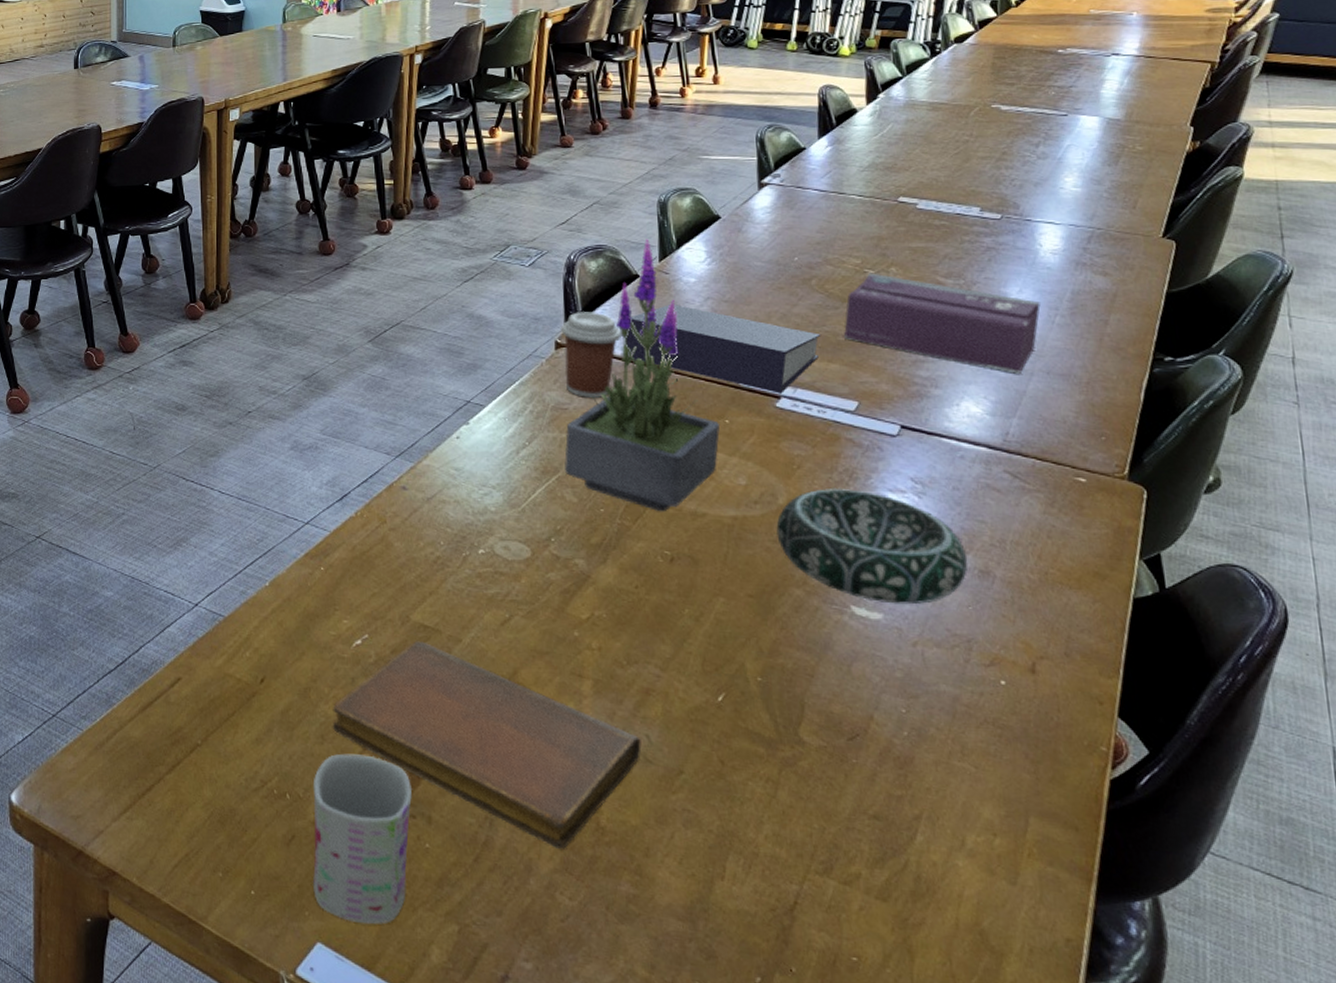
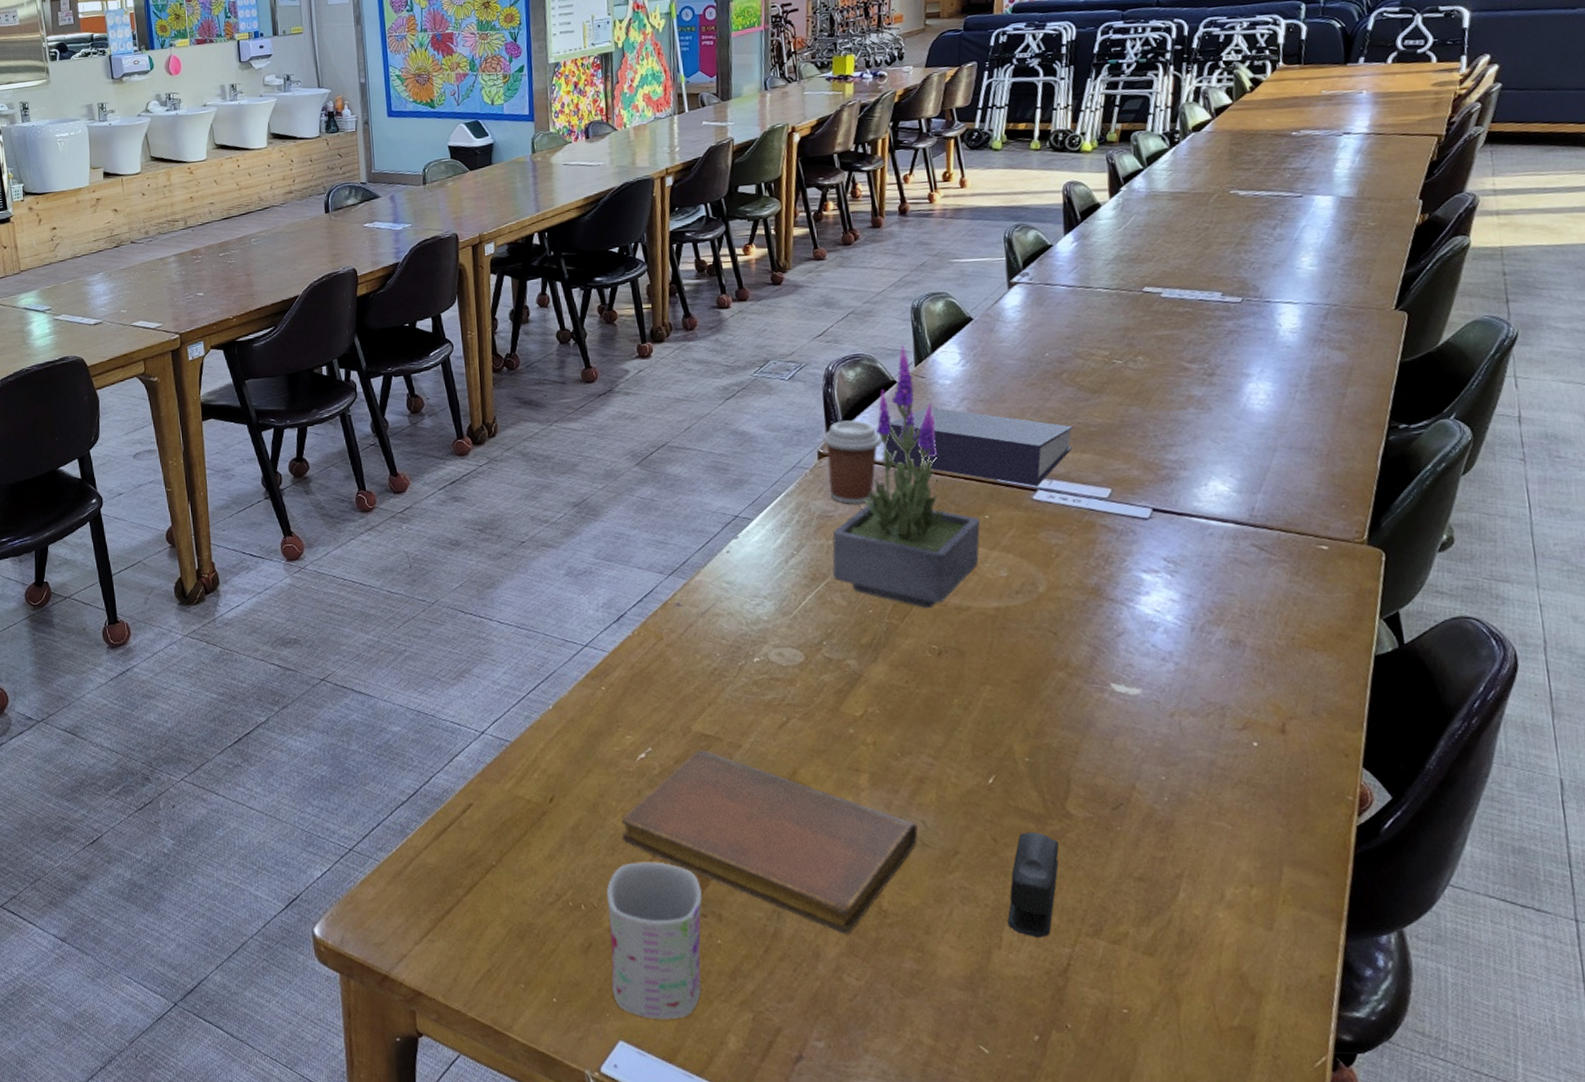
stapler: none [732,756,790,871] -> present [1007,831,1059,938]
decorative bowl: present [776,489,968,605] -> none [1037,573,1220,679]
tissue box: present [844,273,1041,374] -> none [1095,363,1282,451]

